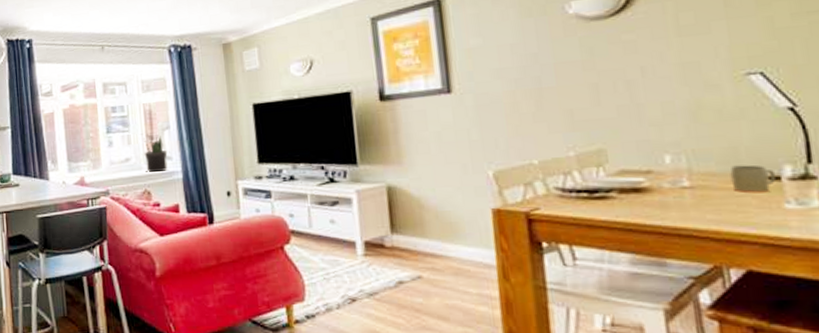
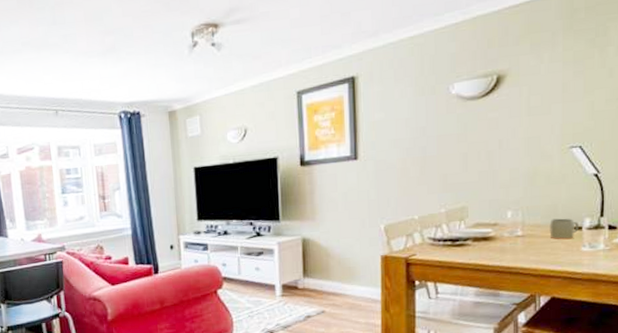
planter: present [144,136,168,173] -> none [96,196,118,230]

